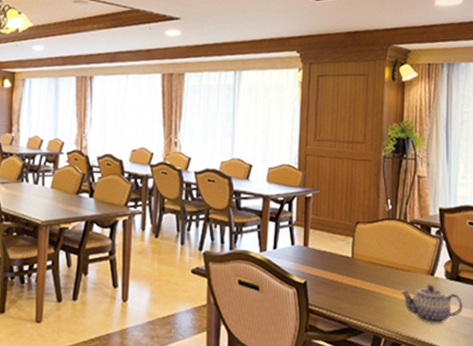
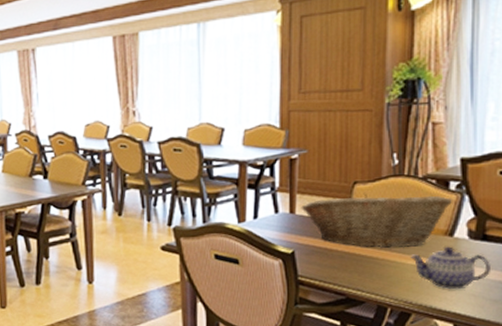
fruit basket: none [313,232,433,283] -> present [301,192,452,248]

